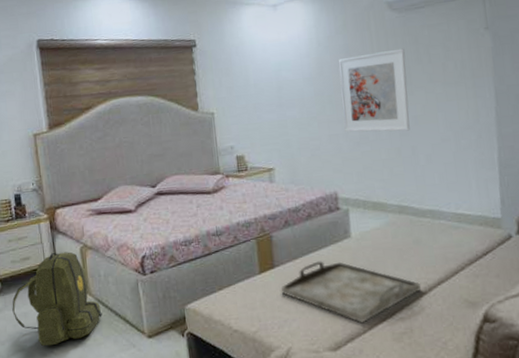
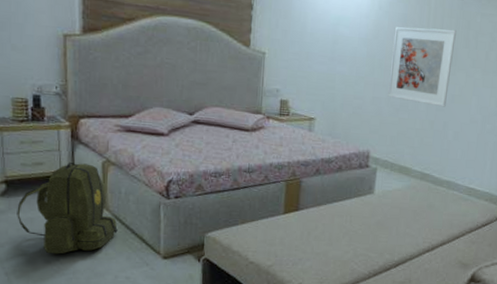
serving tray: present [280,261,422,323] -> none [301,210,426,270]

